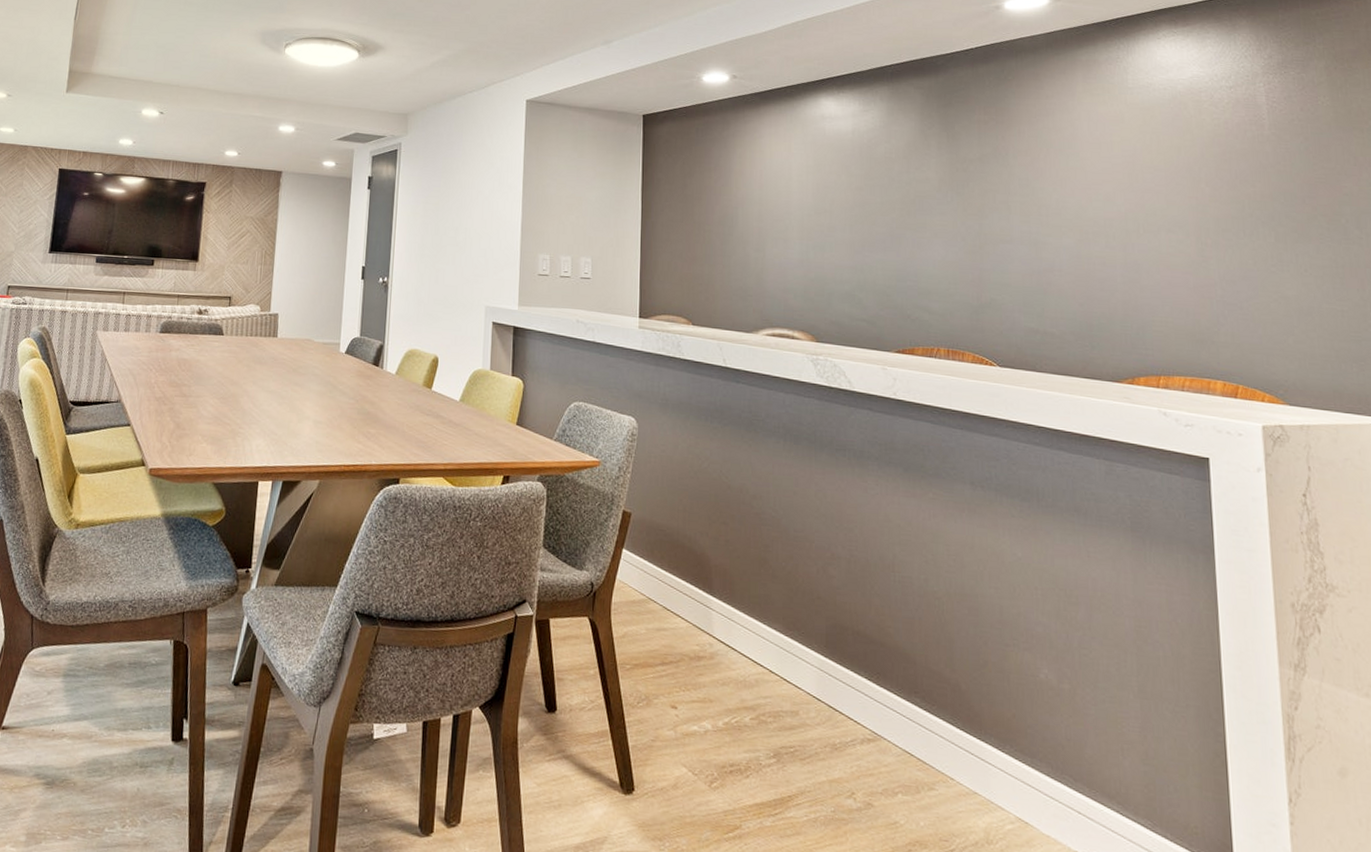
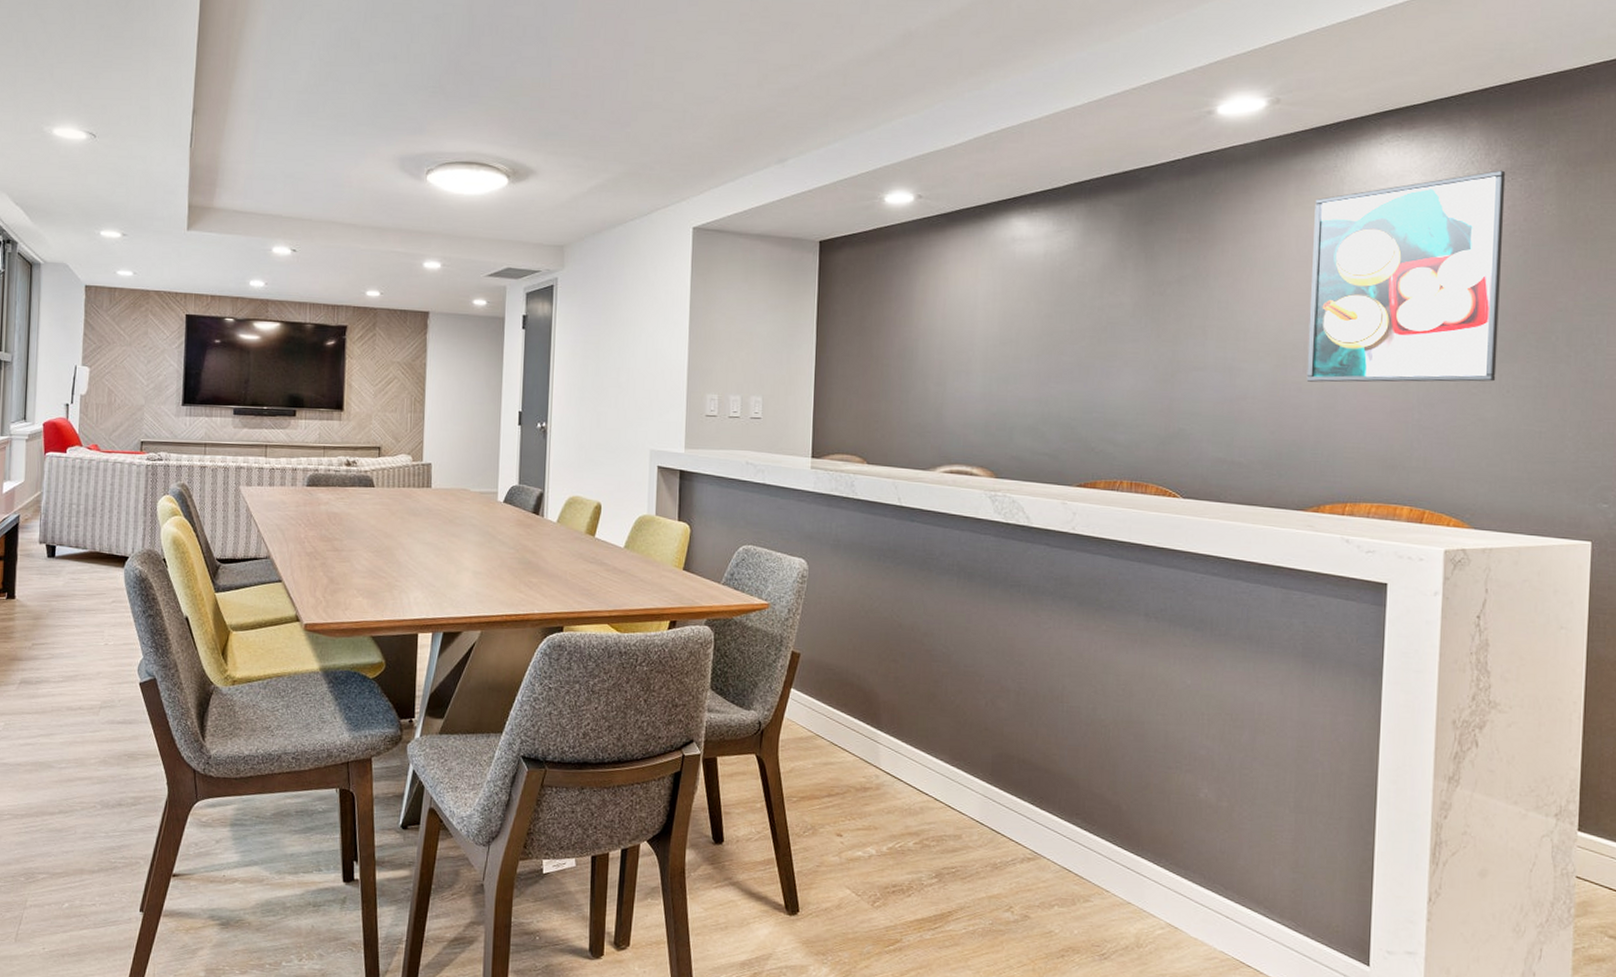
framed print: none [1102,64,1293,261] -> present [1306,170,1506,383]

